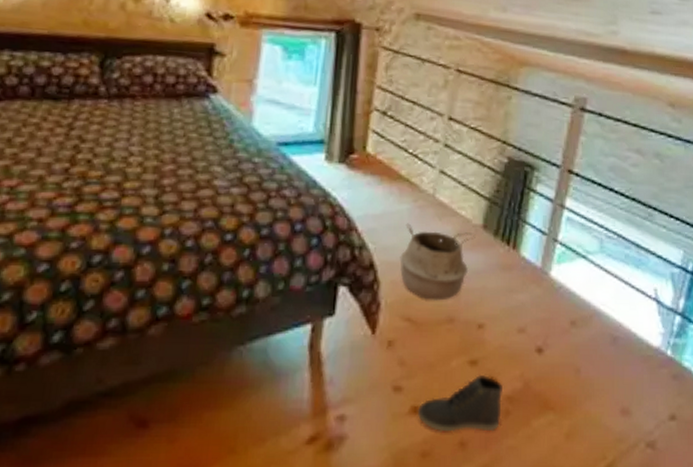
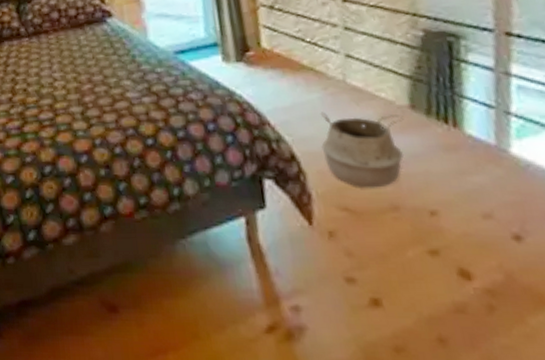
sneaker: present [417,374,504,432] -> none [378,265,485,328]

